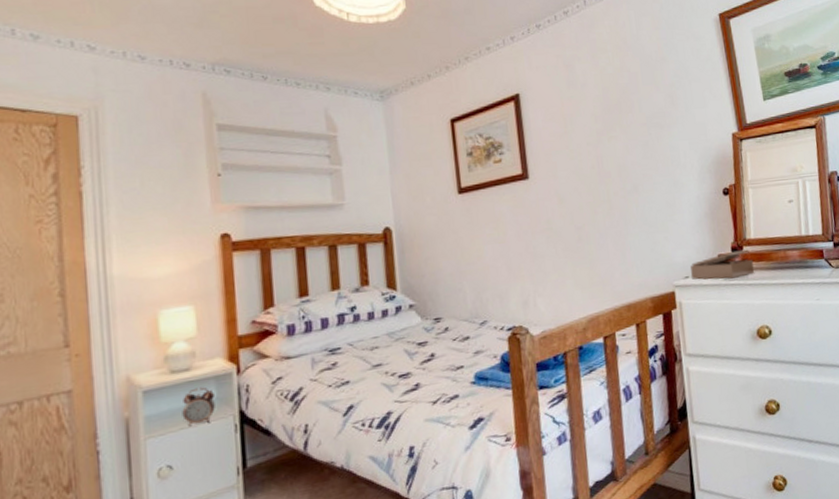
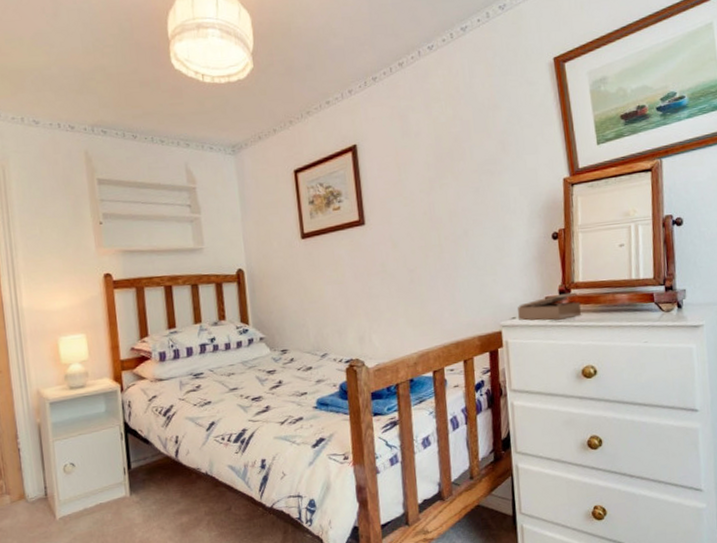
alarm clock: present [182,387,216,427] -> none [79,401,105,433]

